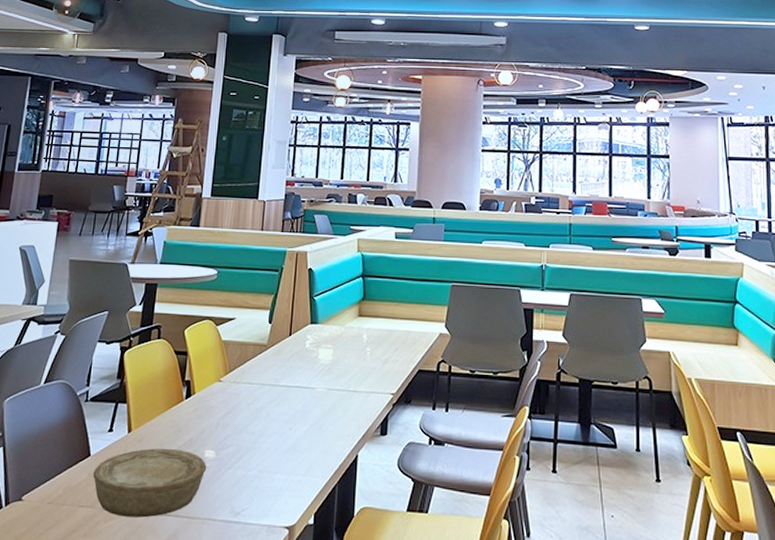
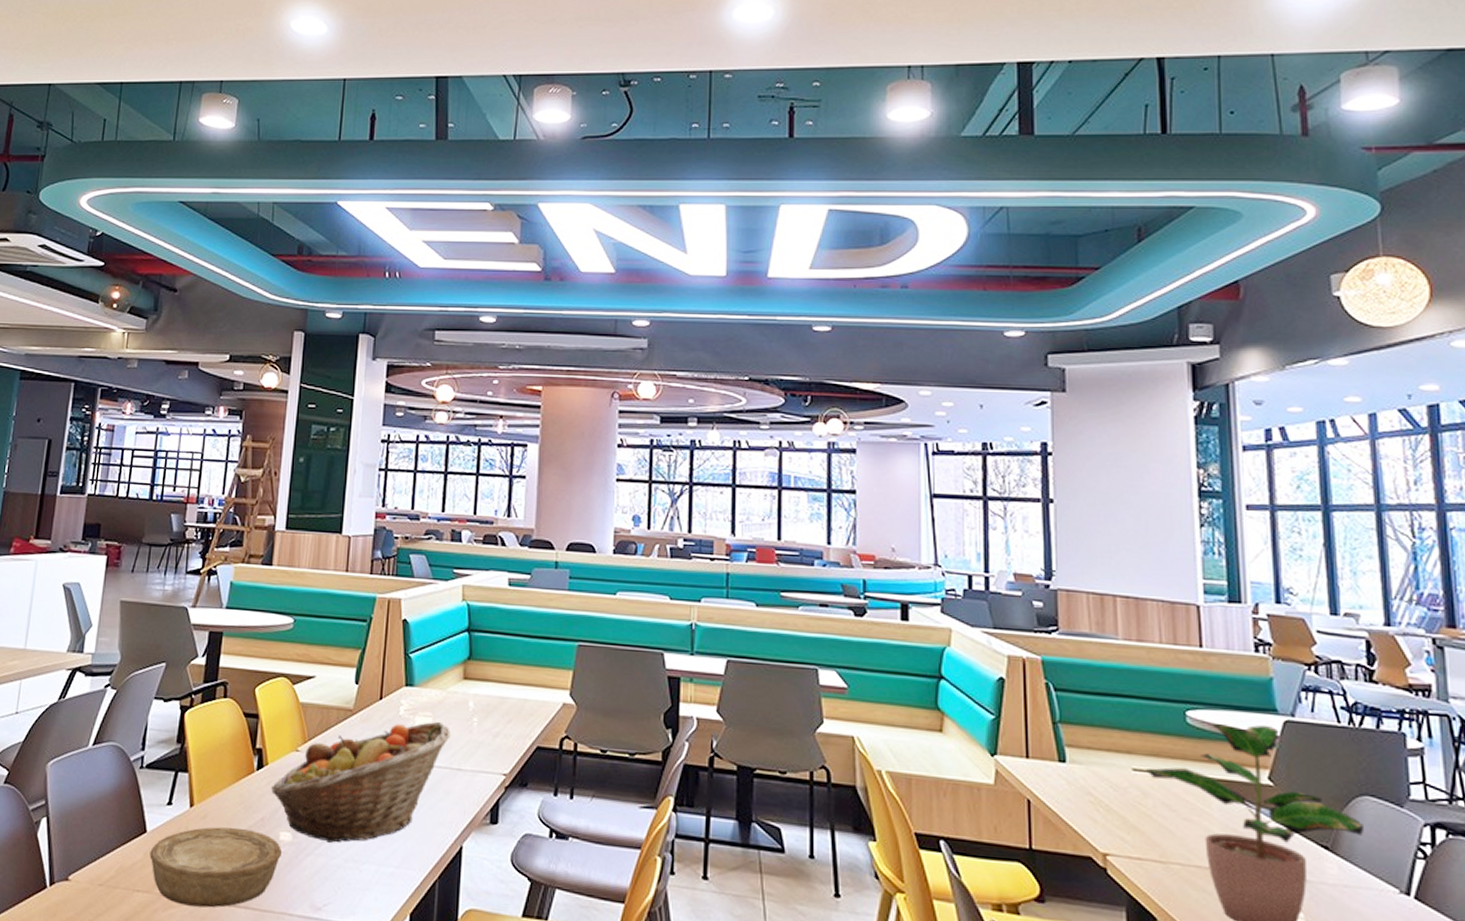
fruit basket: none [198,352,348,457] -> present [271,721,451,843]

